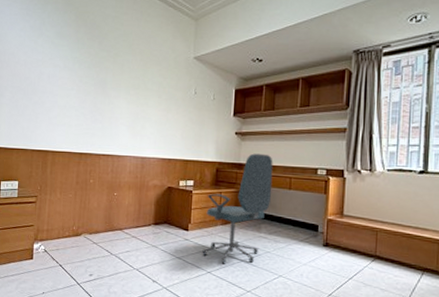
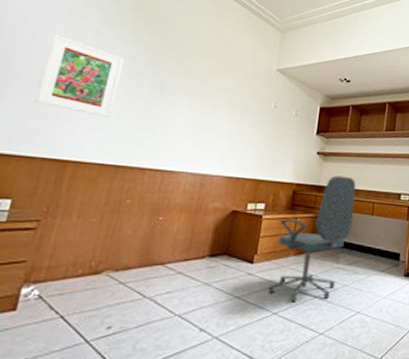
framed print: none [21,50,75,114] -> present [35,34,125,117]

